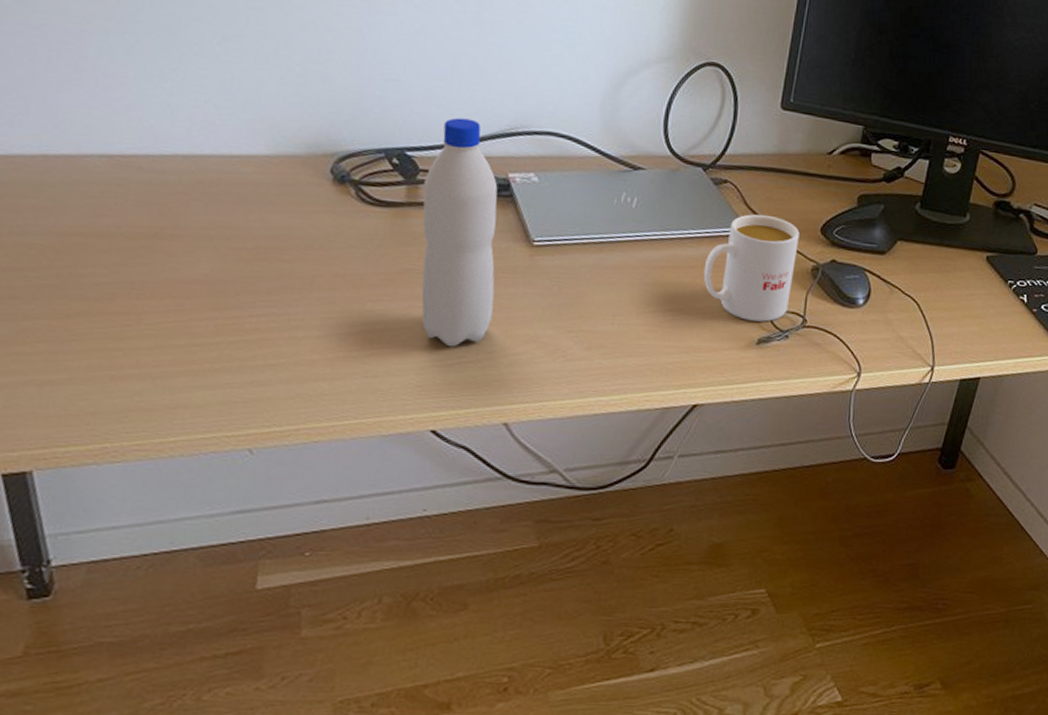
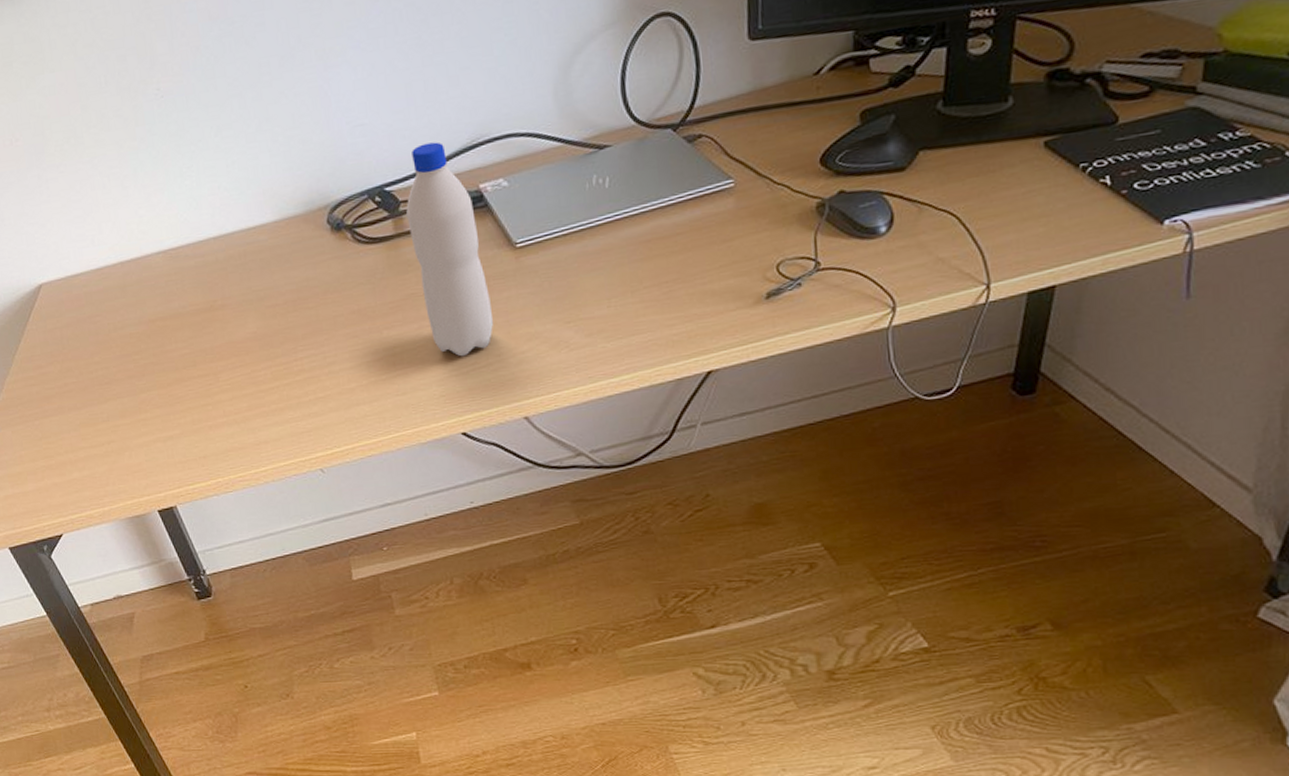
mug: present [703,214,799,322] -> none [693,159,796,277]

